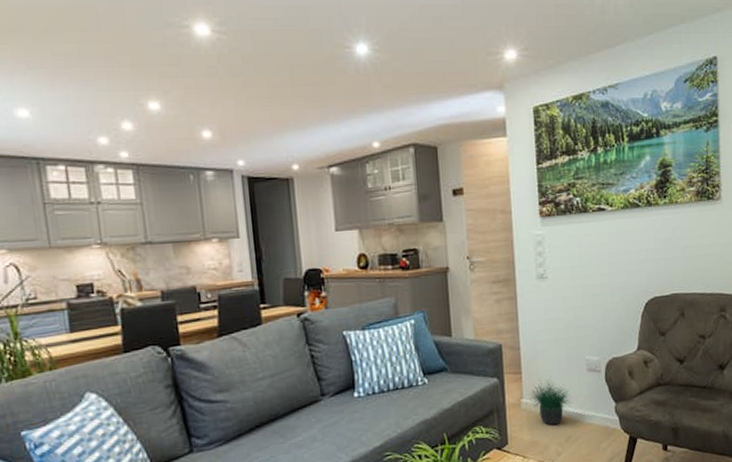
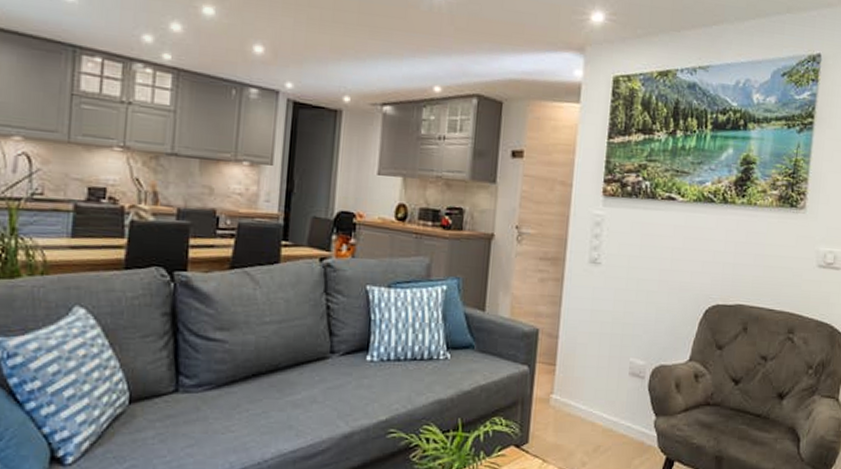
potted plant: present [530,378,573,425] -> none [561,374,608,429]

